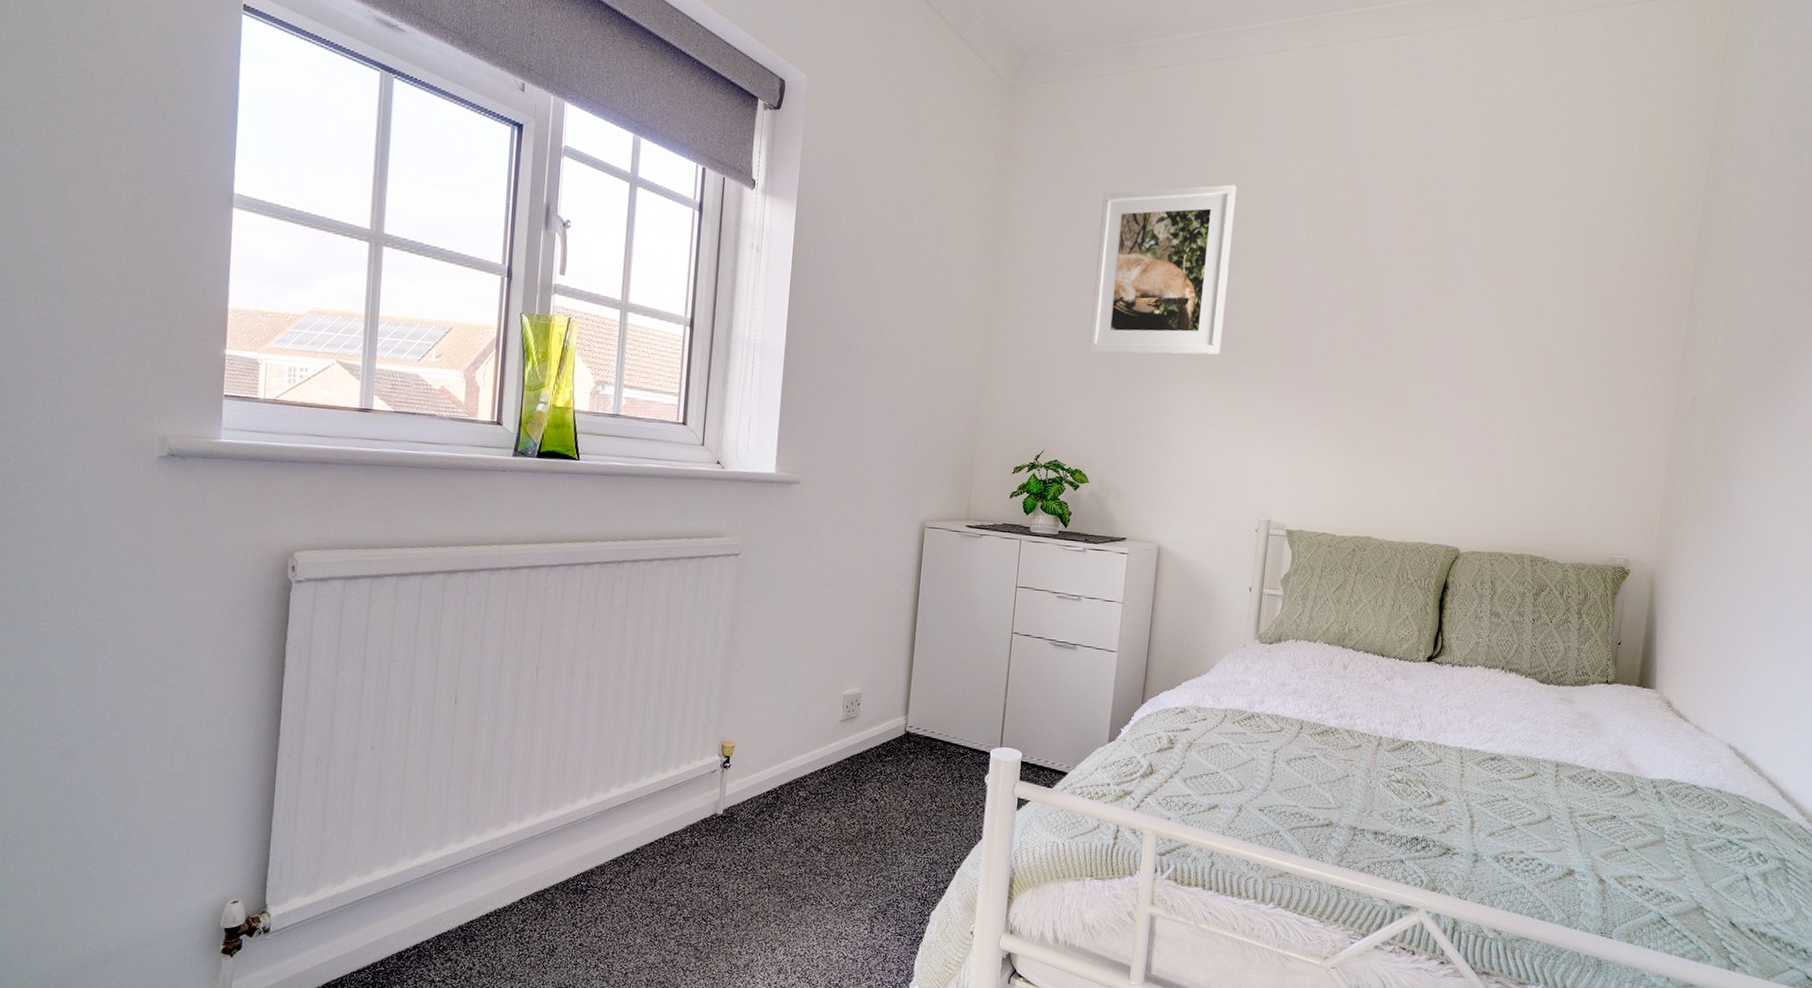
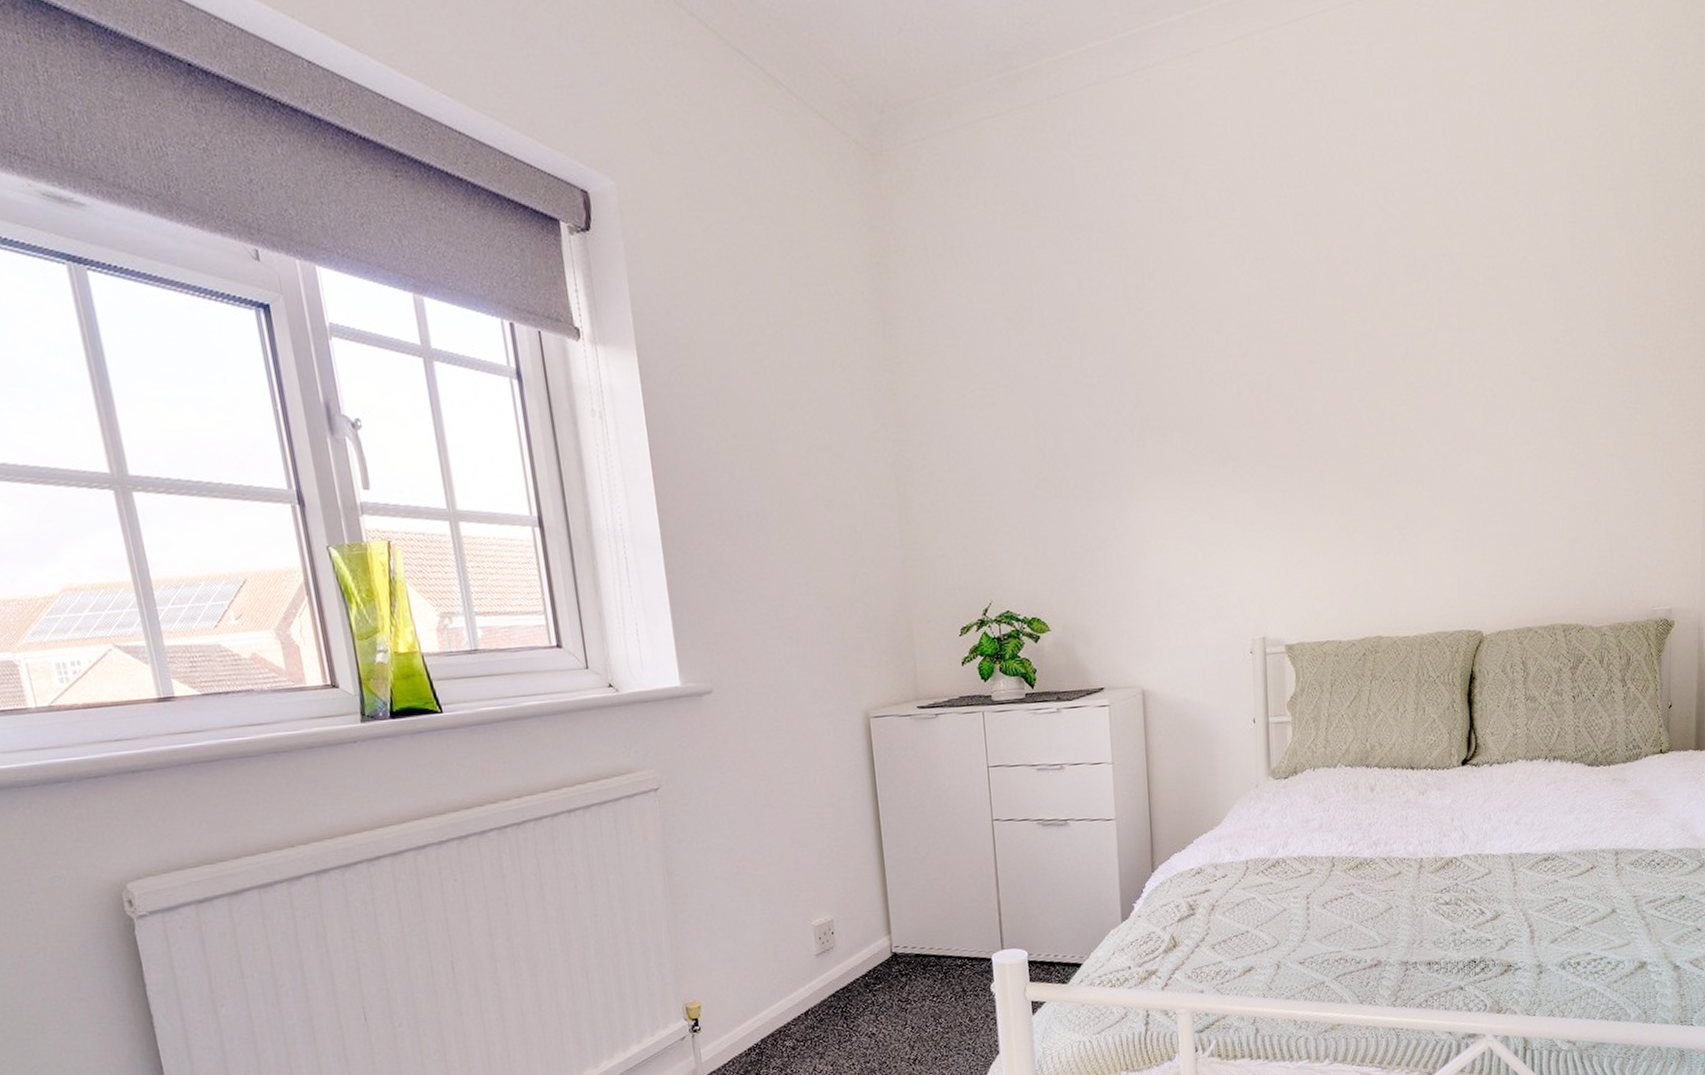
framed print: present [1088,184,1237,355] -> none [1009,236,1179,473]

